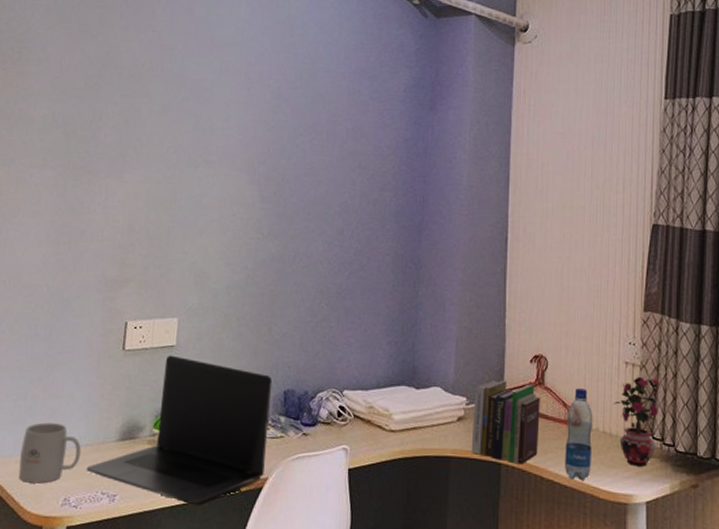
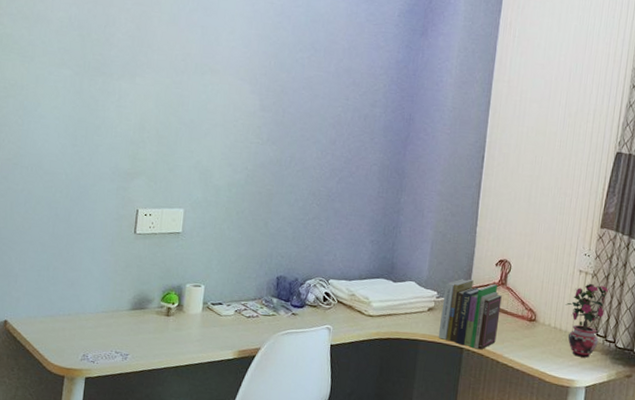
mug: present [18,422,81,484] -> none [43,291,98,341]
laptop computer: present [86,355,273,506] -> none [102,240,267,368]
bottle: present [565,388,593,480] -> none [518,290,547,366]

